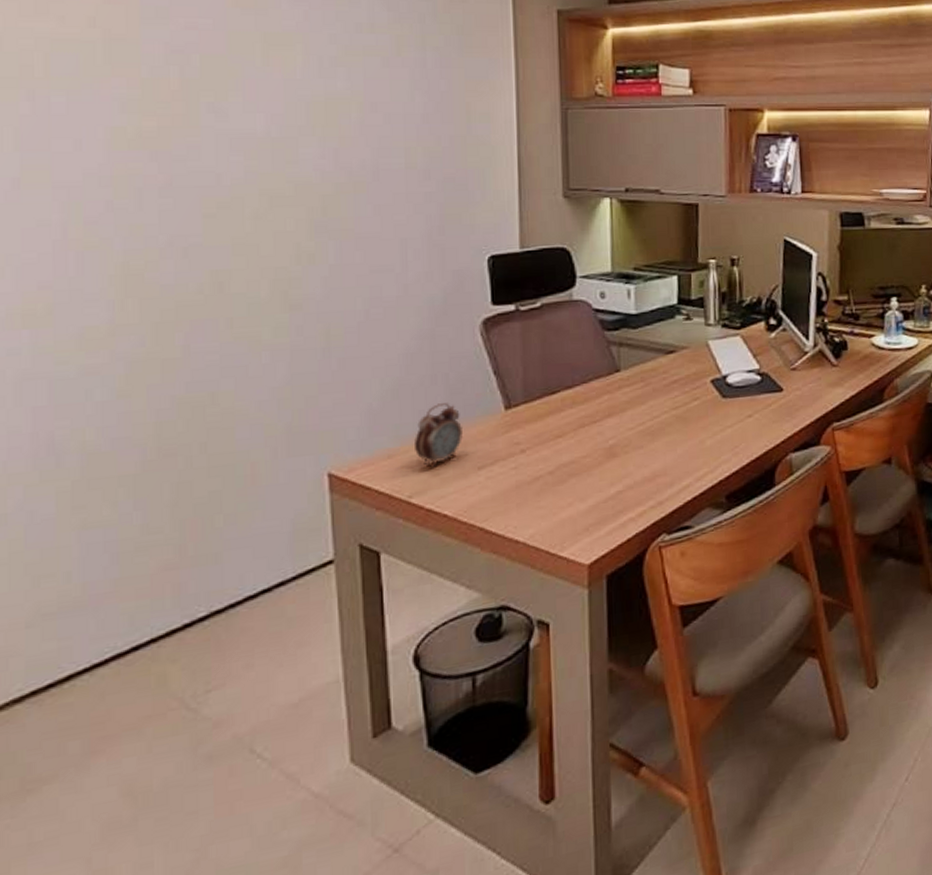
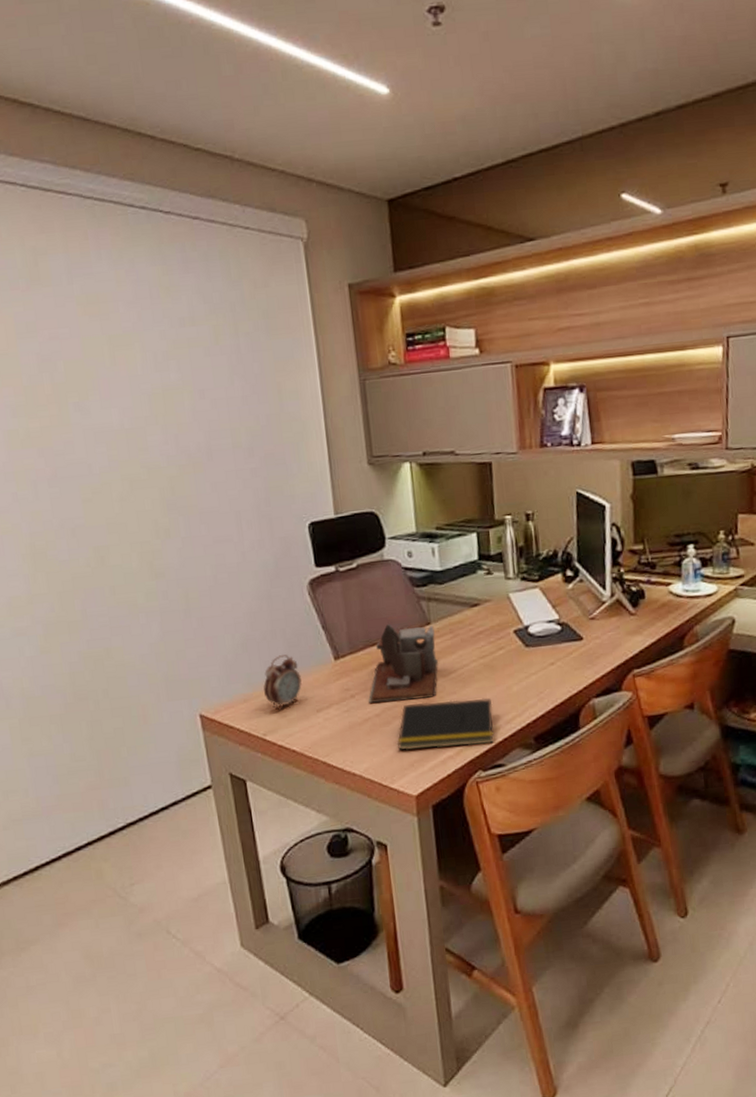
desk organizer: none [542,371,625,459] -> present [368,624,438,703]
notepad: none [570,452,683,513] -> present [396,697,494,751]

